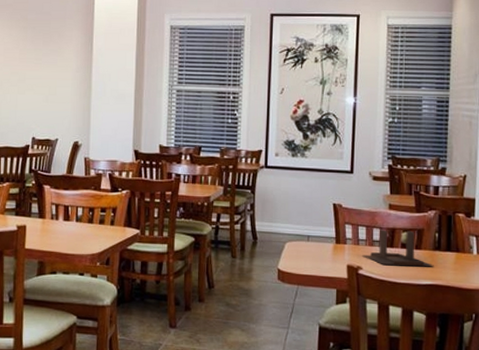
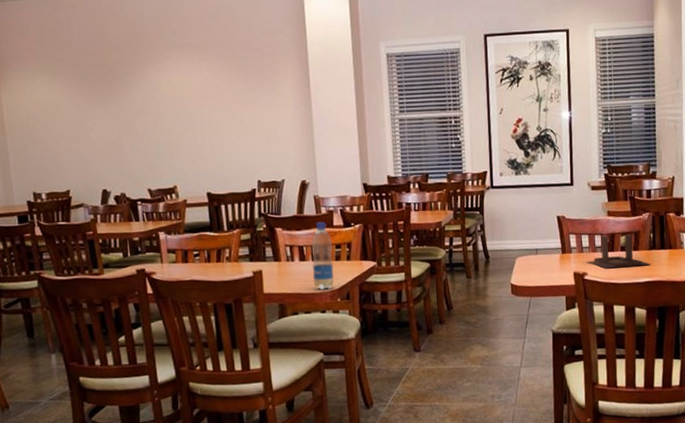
bottle: none [74,184,97,252] -> present [311,222,334,290]

